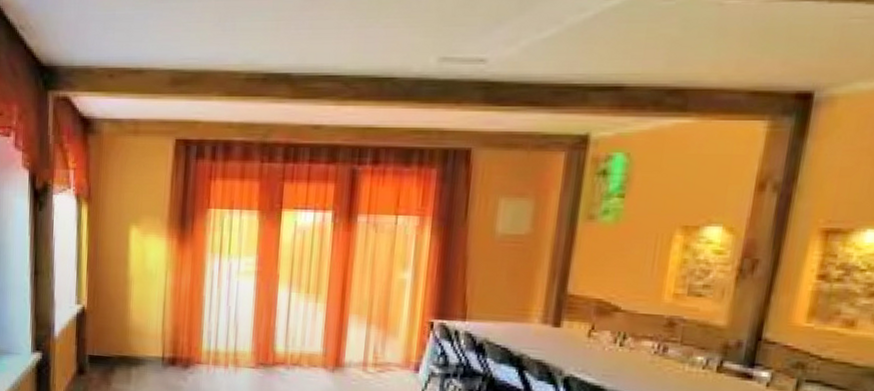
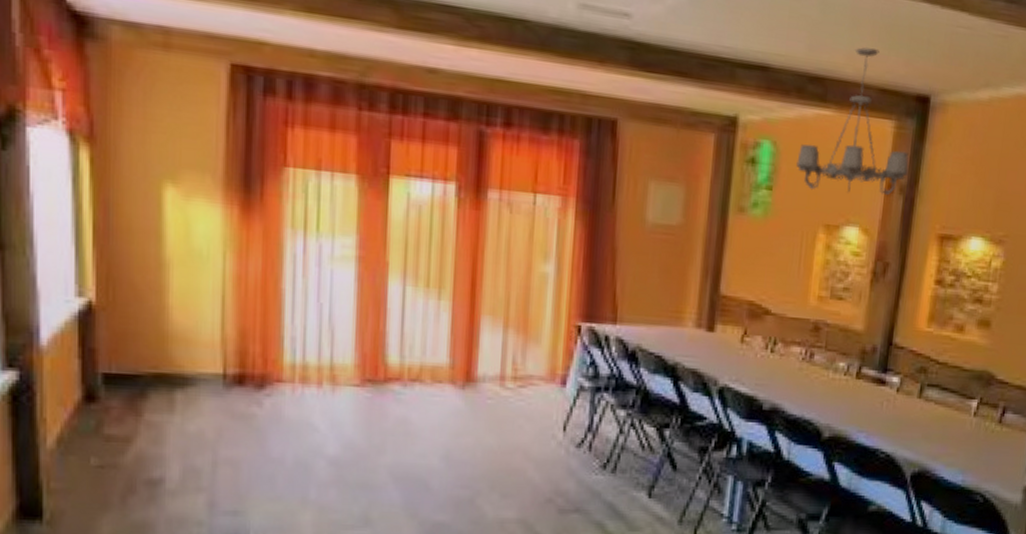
chandelier: none [651,54,785,195] -> present [796,47,909,196]

